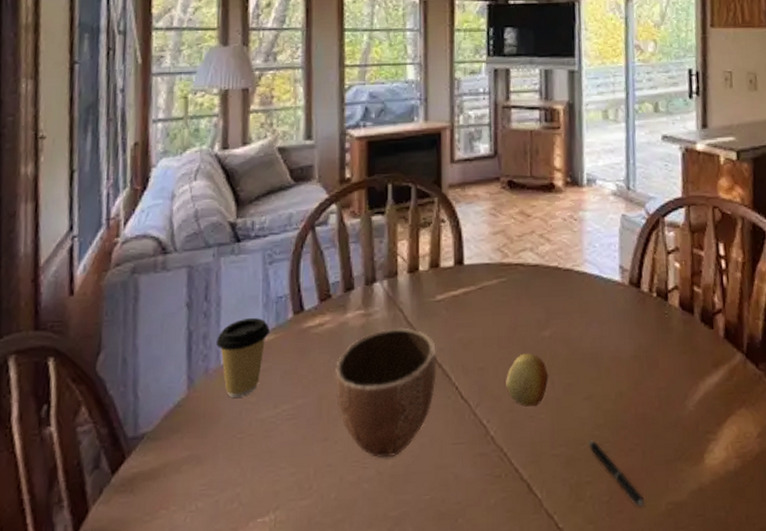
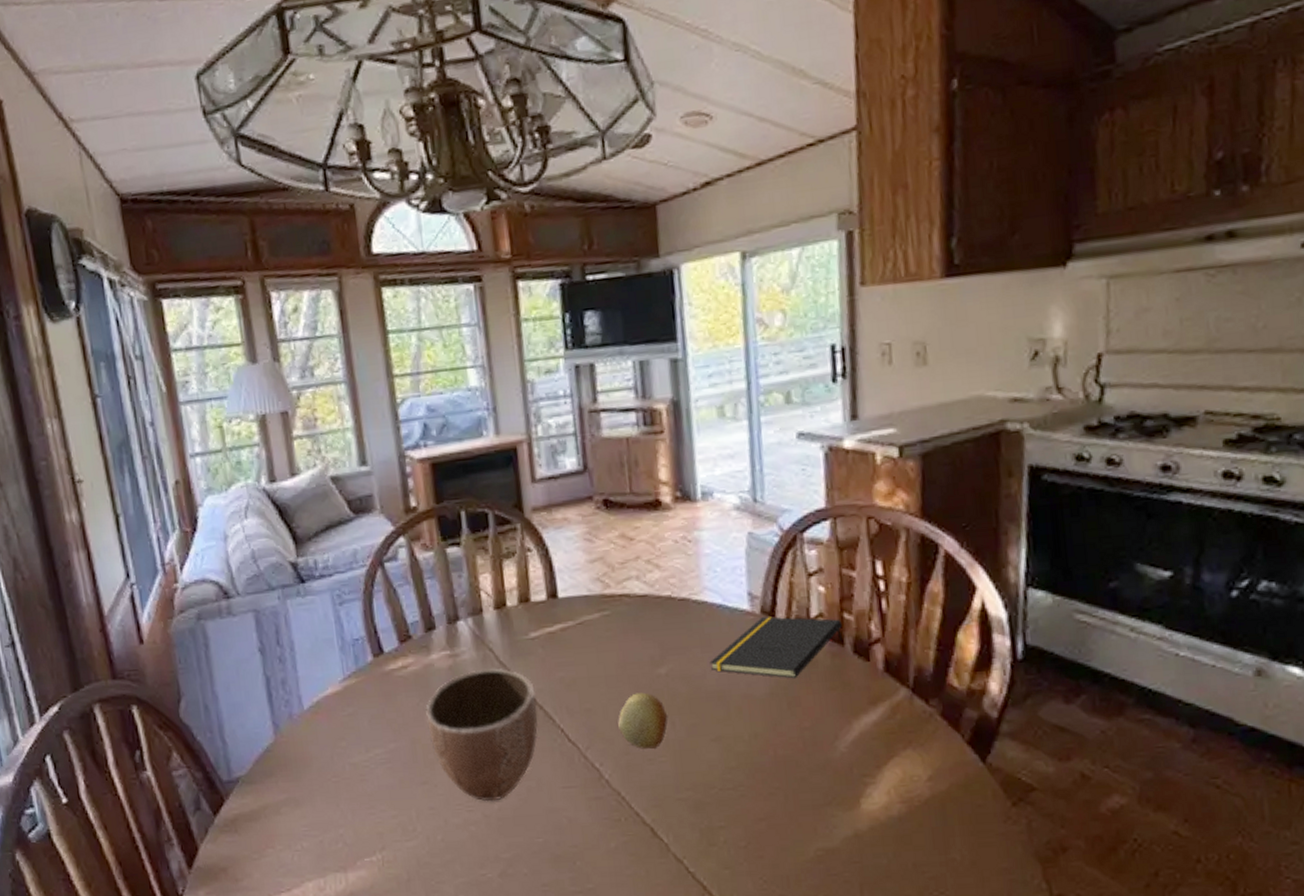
coffee cup: present [216,318,269,398] -> none [296,662,350,742]
notepad: none [586,287,693,343] -> present [709,616,843,679]
pen: present [588,440,644,507] -> none [719,784,788,853]

